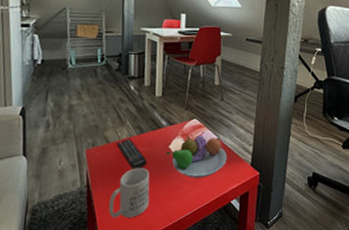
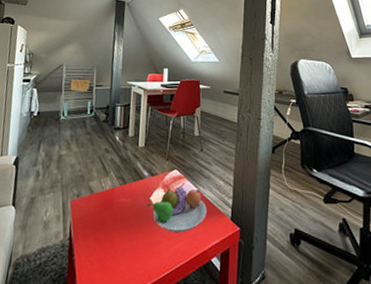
mug: present [109,168,150,218] -> none [89,220,131,275]
remote control: present [116,138,148,169] -> none [99,189,129,222]

